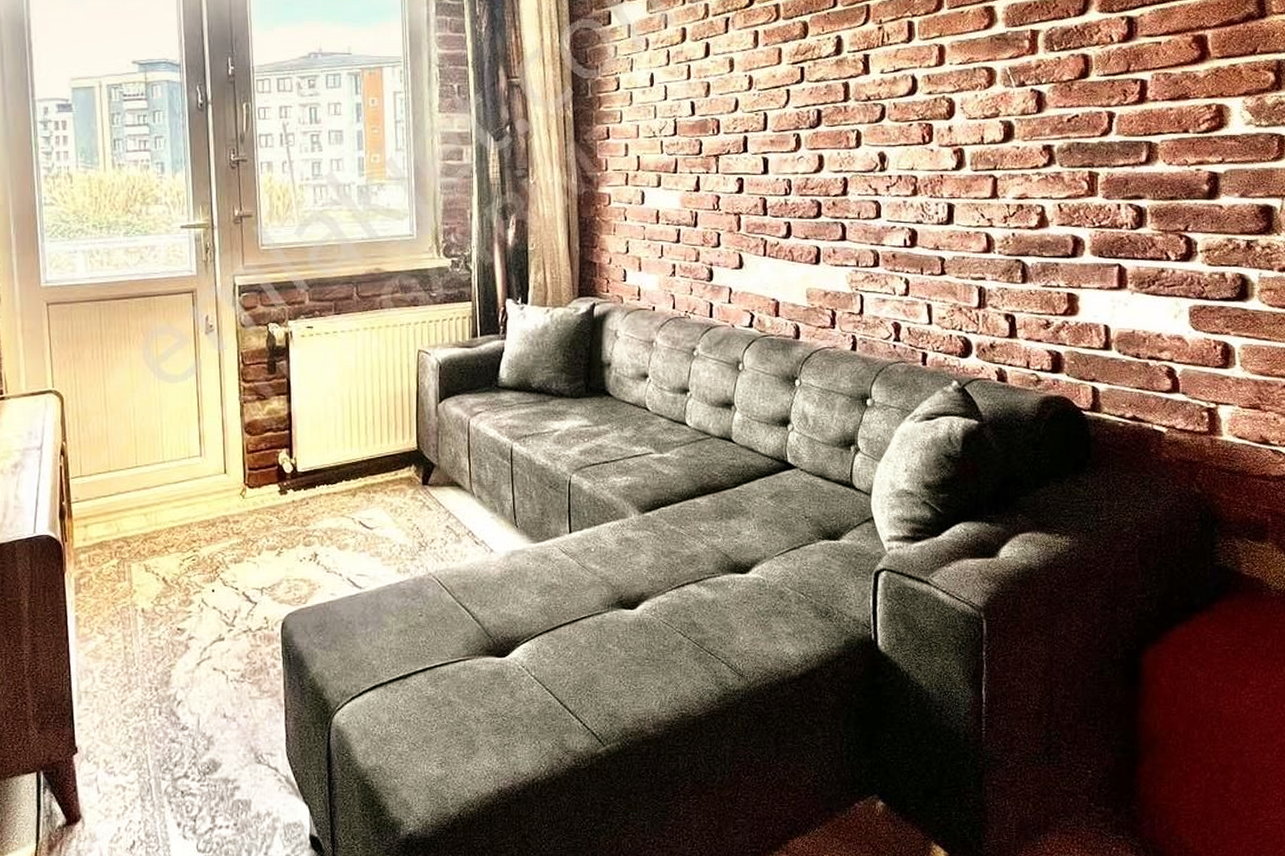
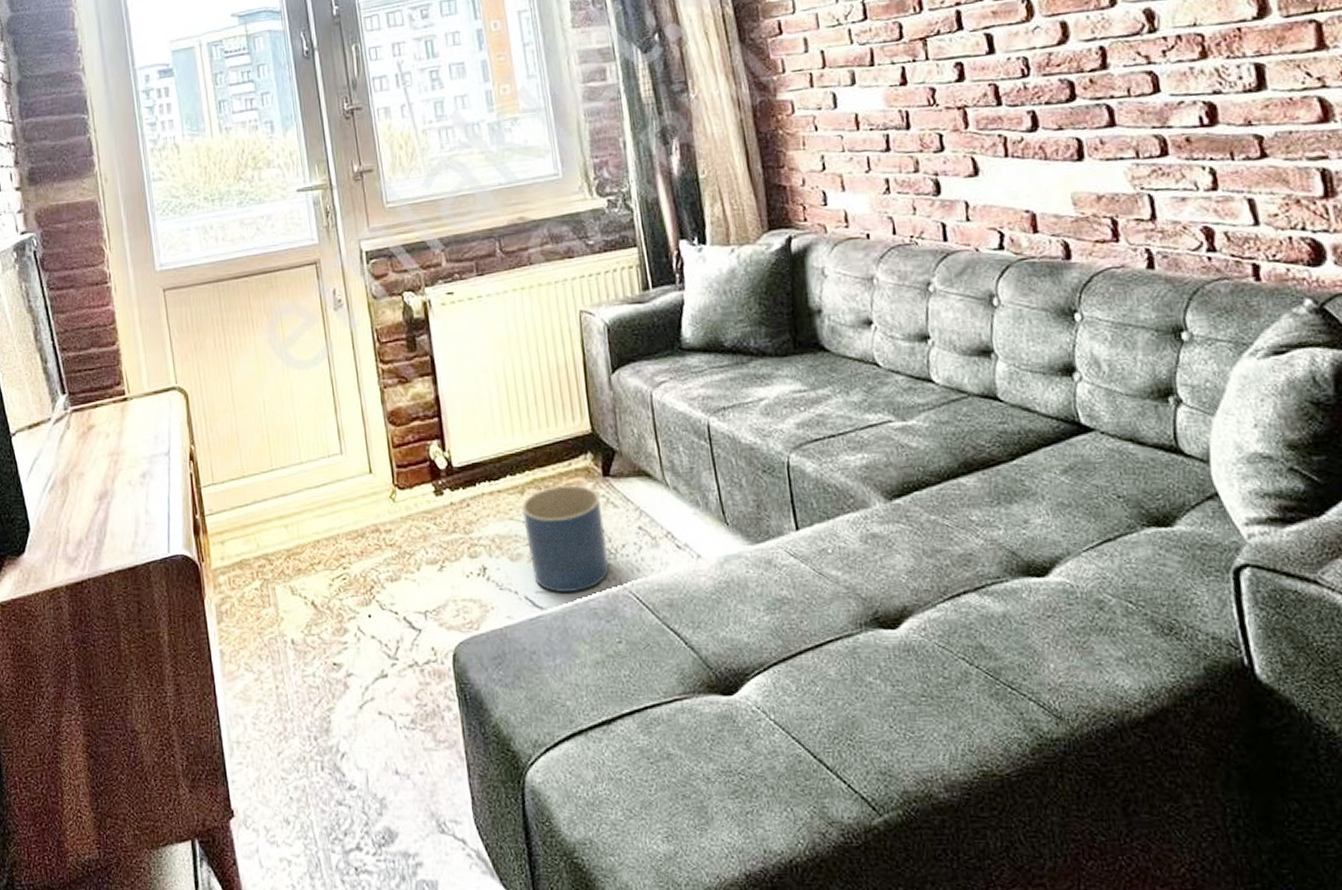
planter: none [353,491,420,576] -> present [522,485,610,593]

